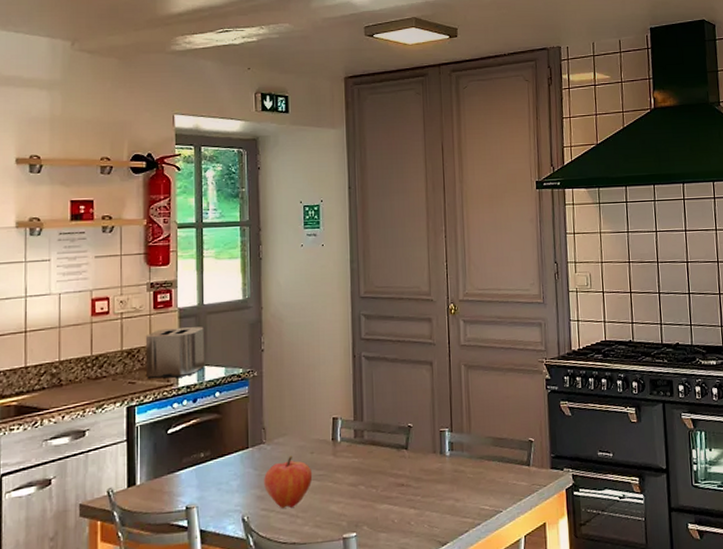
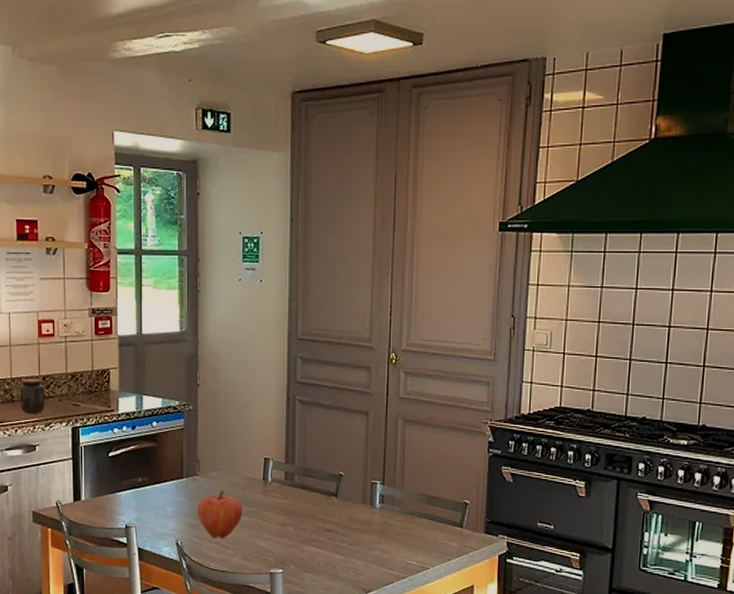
jar: none [69,358,98,398] -> present [20,378,46,415]
toaster: present [145,327,205,380] -> none [88,356,144,404]

